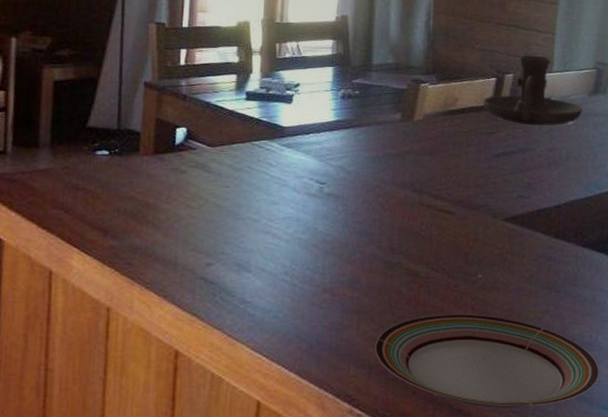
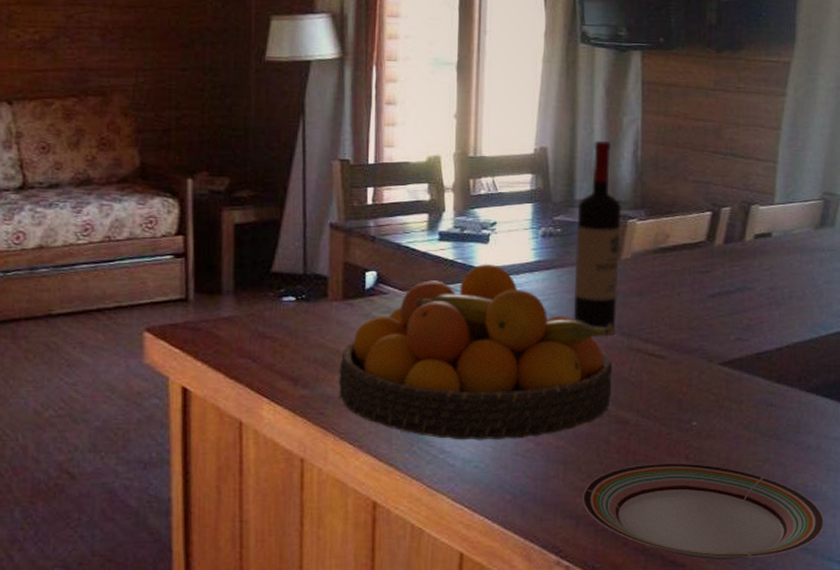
fruit bowl: none [146,123,408,291] -> present [339,264,616,440]
wine bottle: none [369,11,415,186] -> present [573,141,622,329]
candle holder: present [483,55,583,126] -> none [697,186,808,263]

